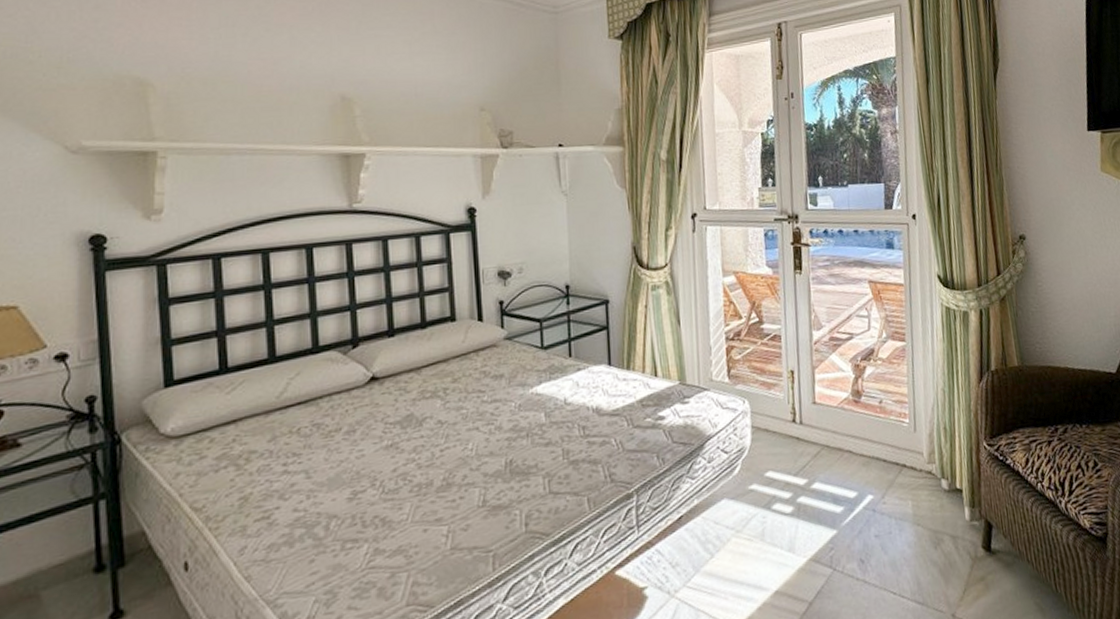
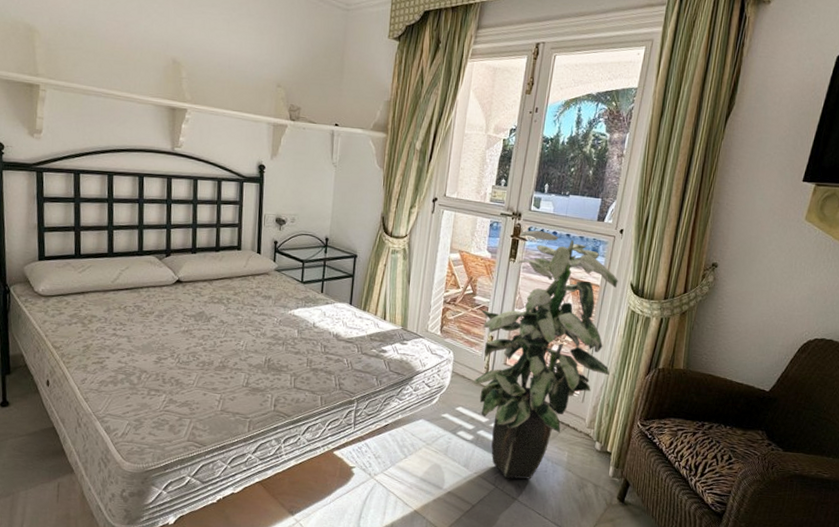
indoor plant: none [773,231,938,555] -> present [474,230,618,479]

